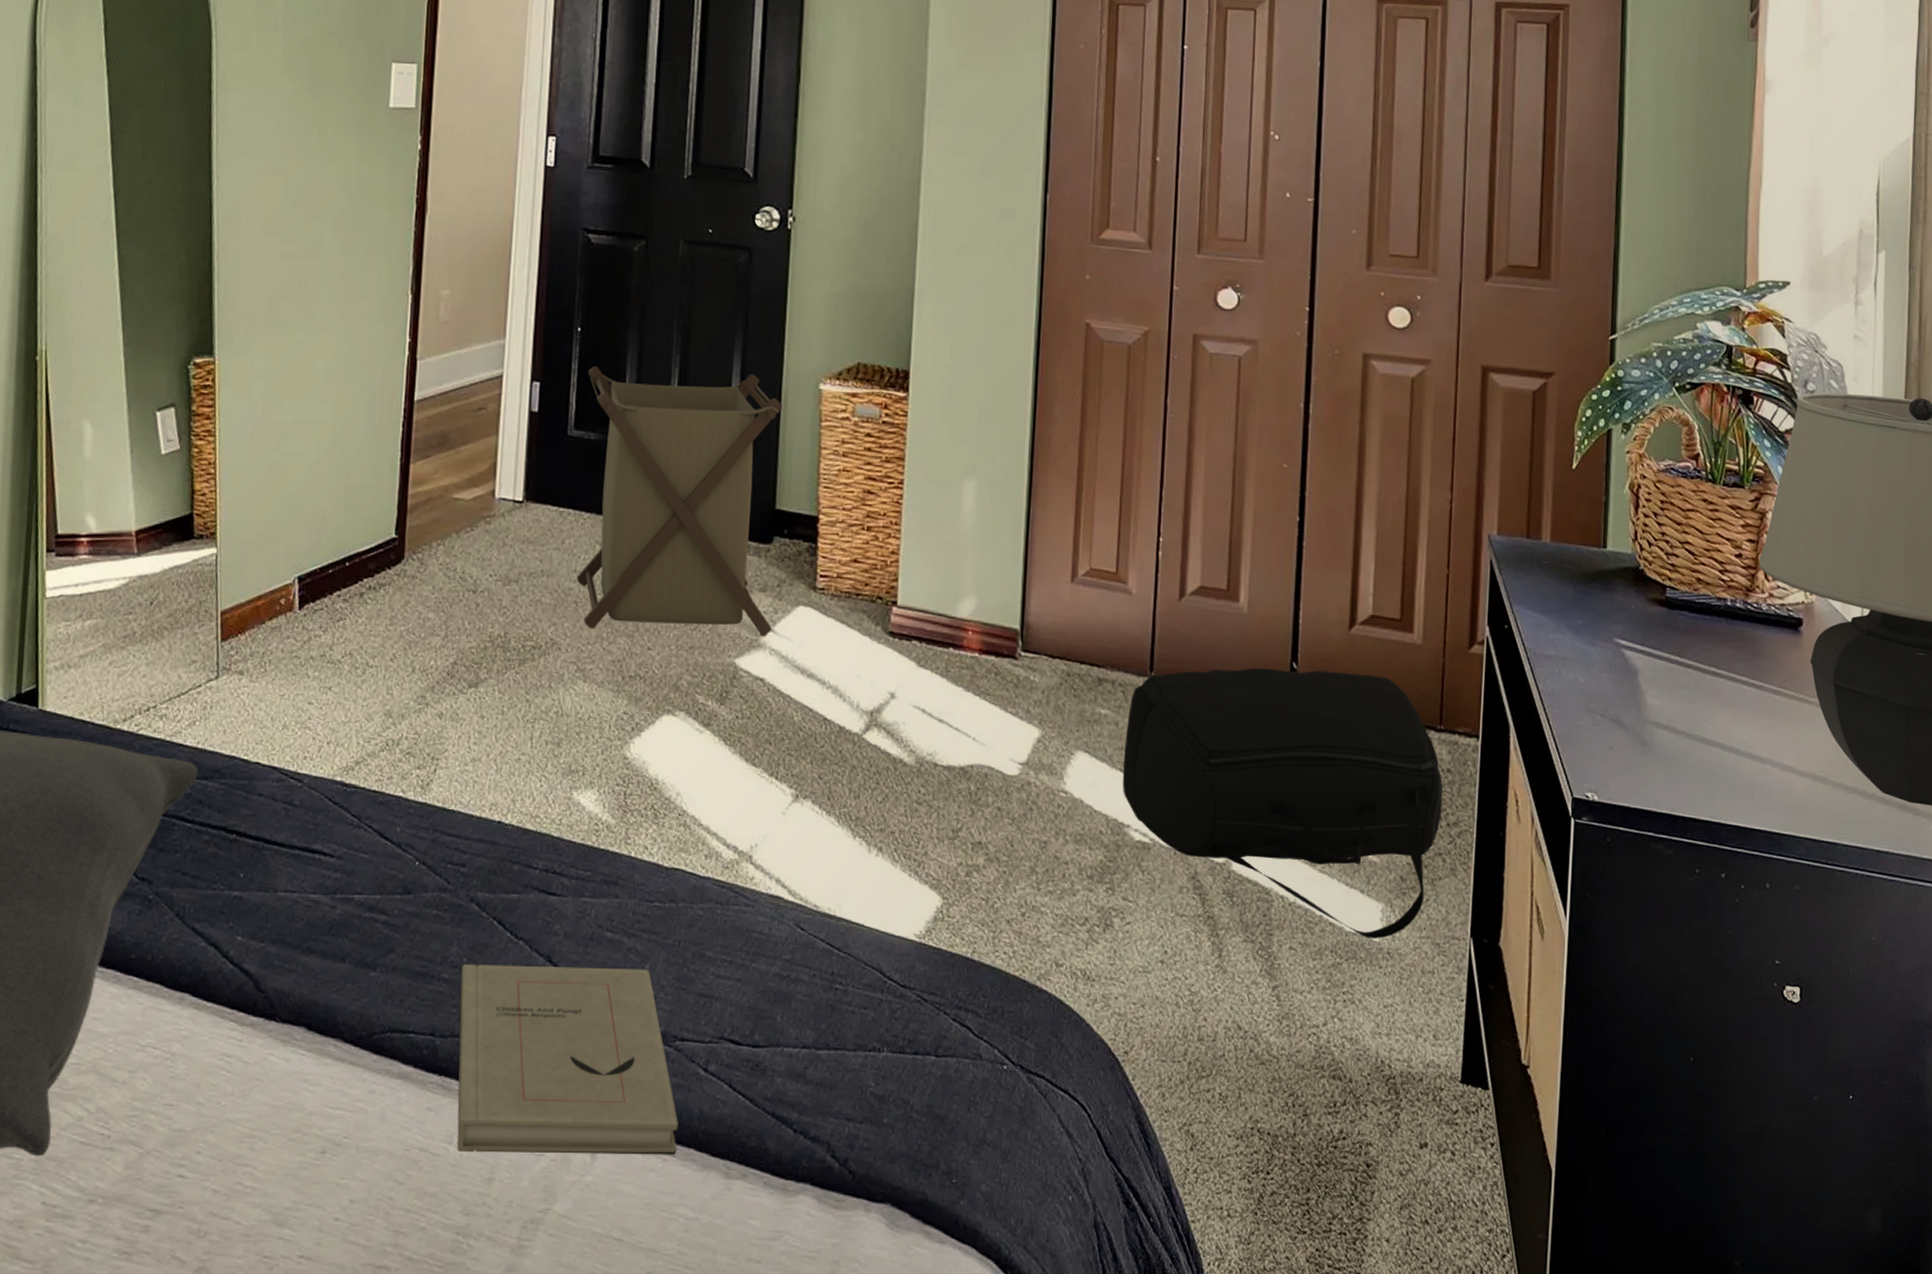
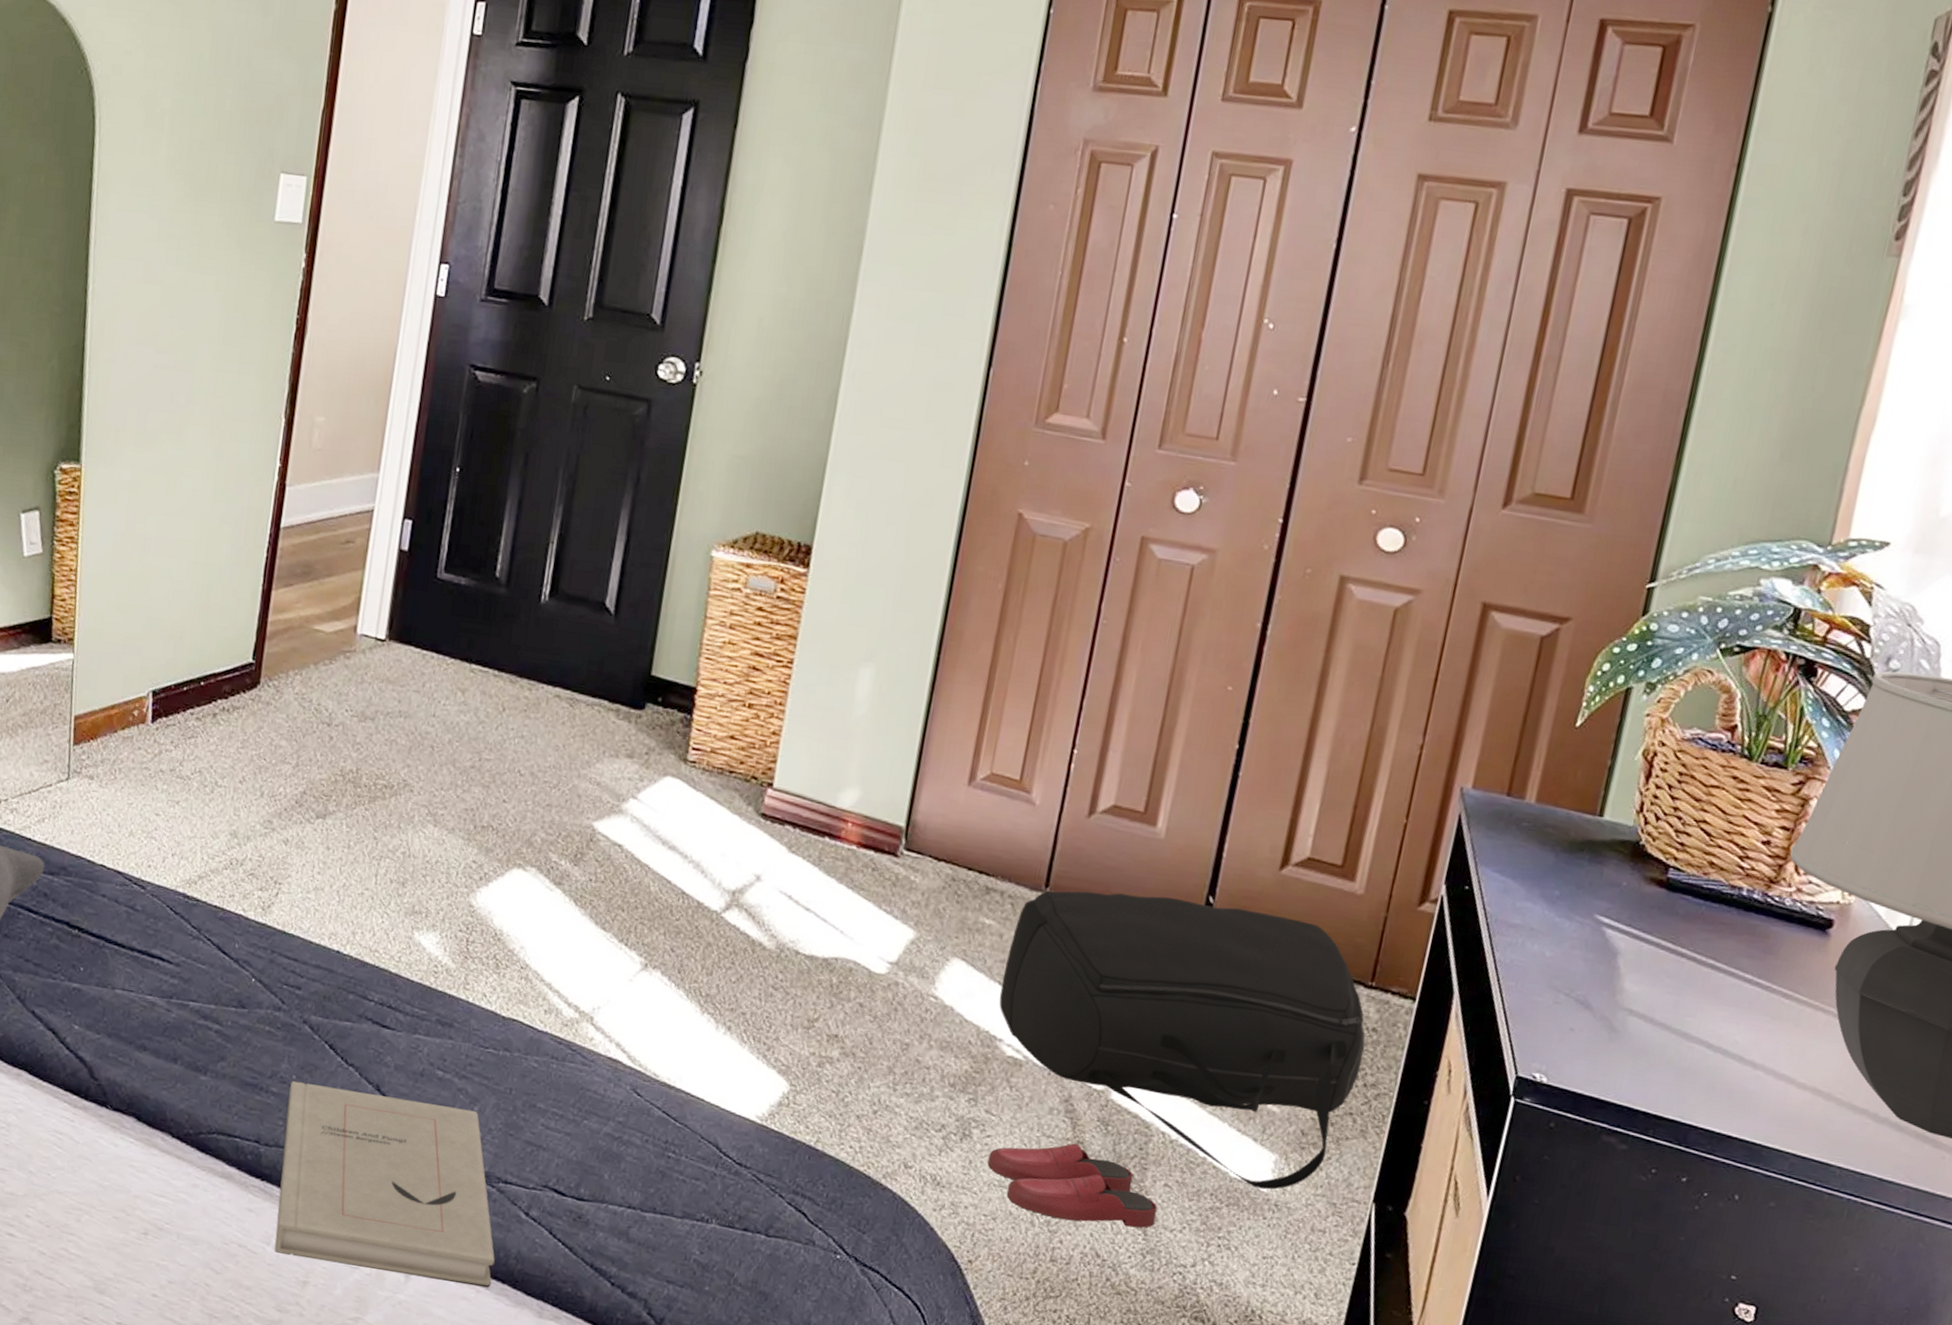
laundry basket: present [576,365,782,636] -> none [435,509,669,802]
slippers: none [1130,919,1286,997] -> present [987,1143,1157,1228]

